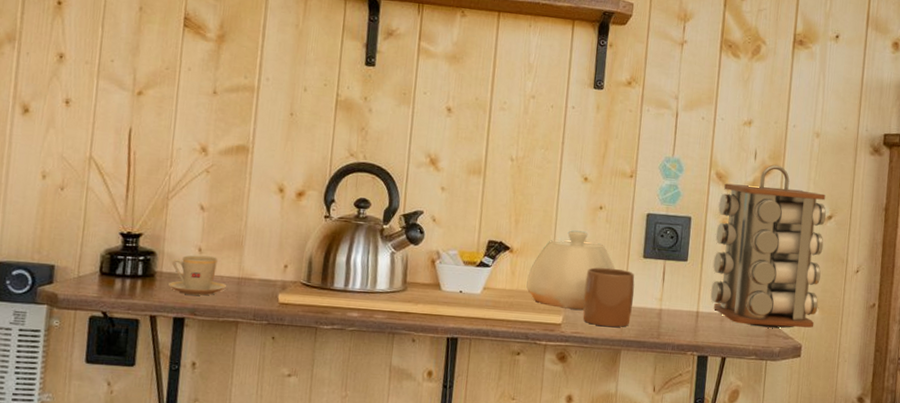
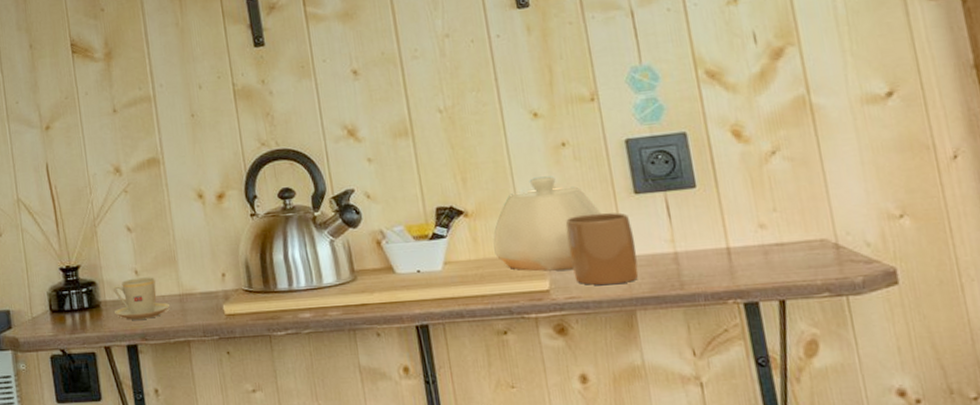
spice rack: present [711,164,826,329] -> none [719,43,908,254]

